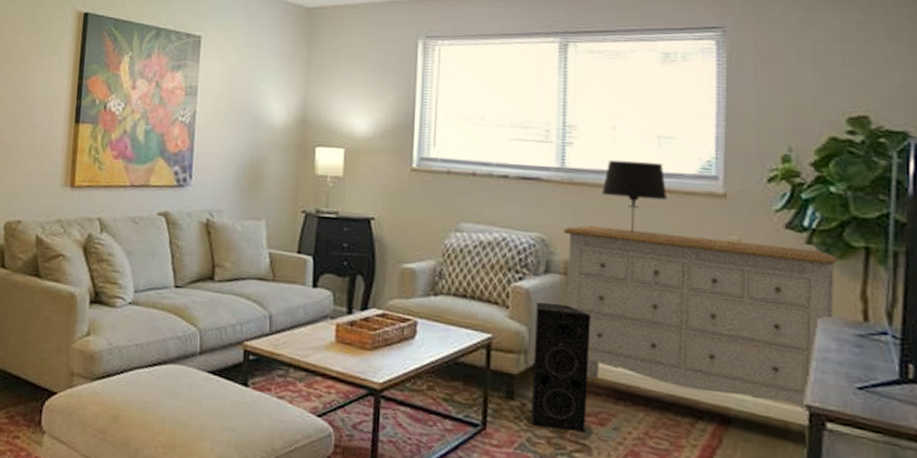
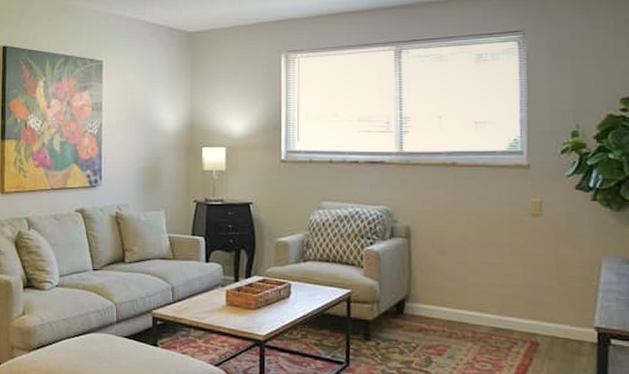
speaker: present [531,303,591,432] -> none [384,262,428,361]
dresser: present [563,225,841,419] -> none [404,197,618,338]
table lamp: present [601,160,667,234] -> none [432,144,483,202]

